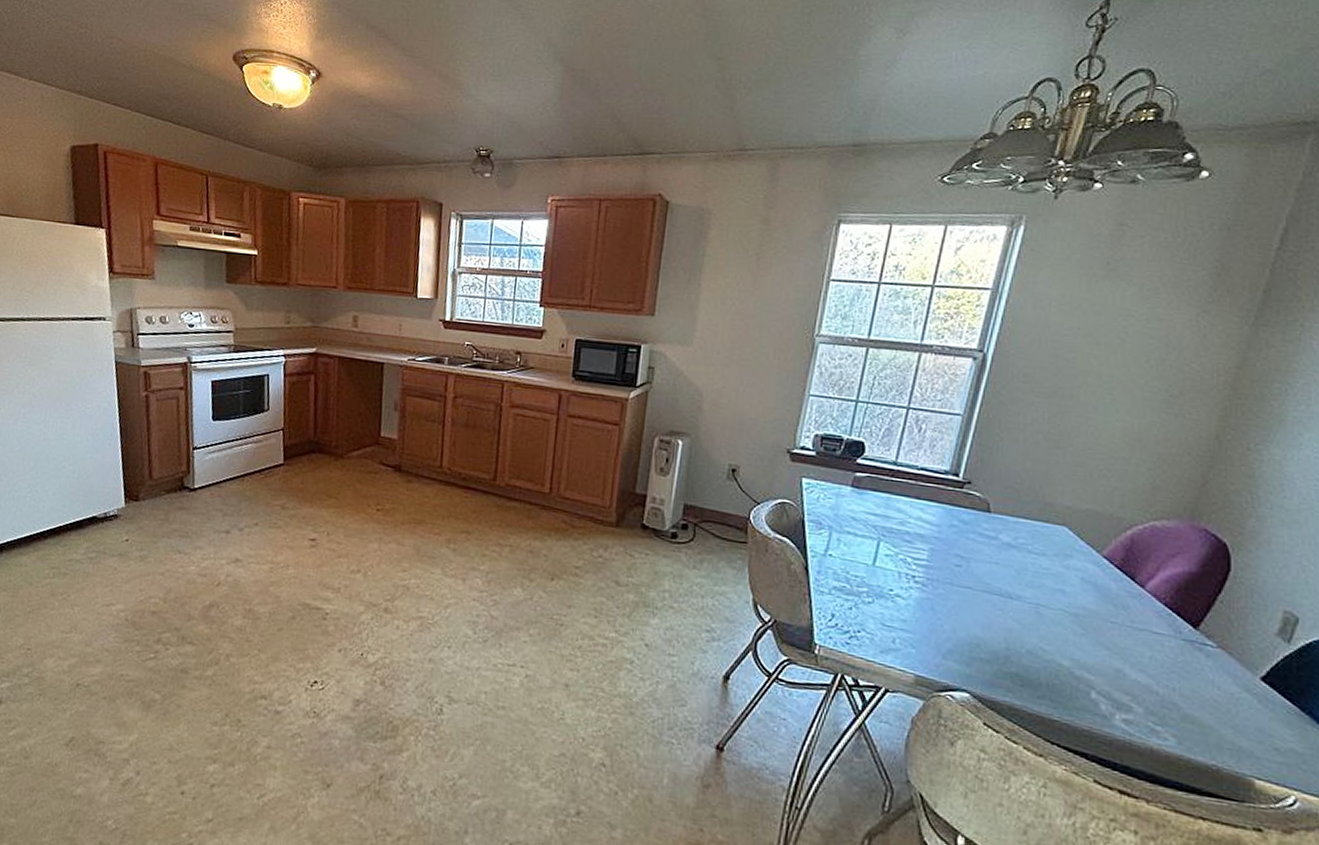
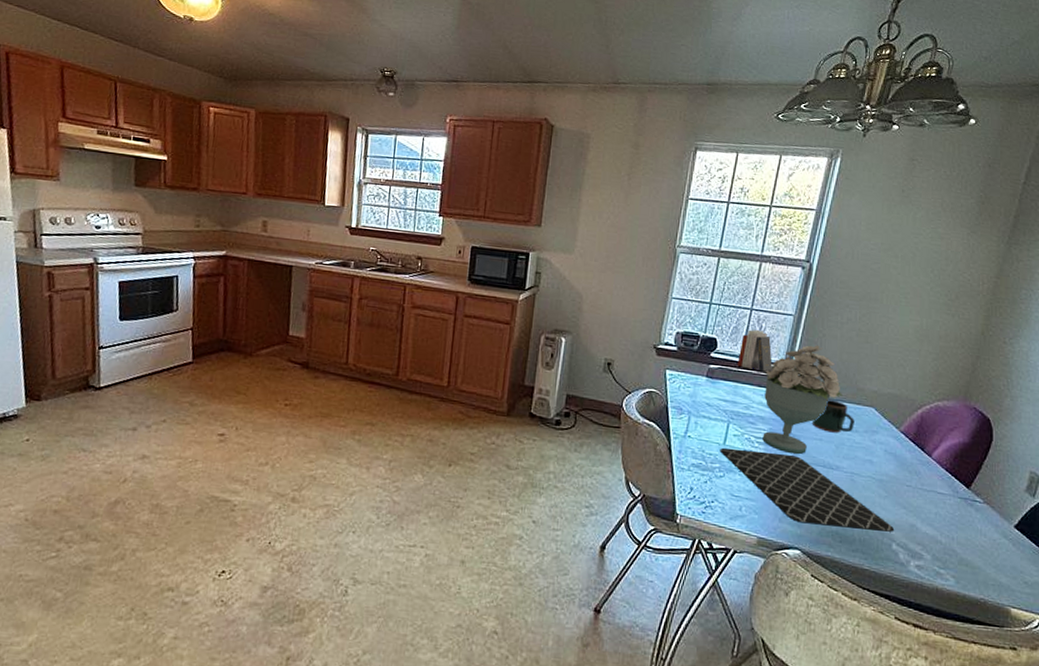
placemat: none [868,569,1094,678] -> present [720,447,895,532]
books: none [890,431,935,482] -> present [737,329,772,372]
bouquet: none [921,450,1027,580] -> present [762,345,844,454]
mug: none [985,515,1041,556] -> present [812,399,855,433]

